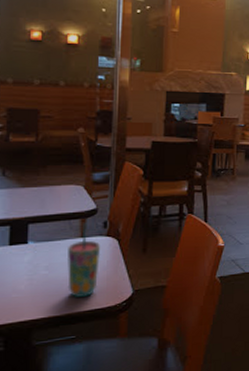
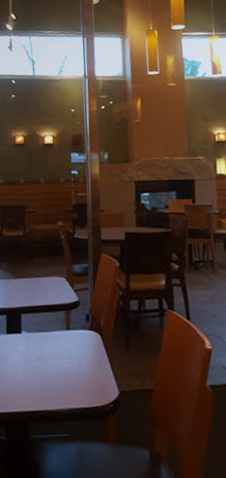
cup: present [66,223,101,297] -> none [55,315,86,393]

